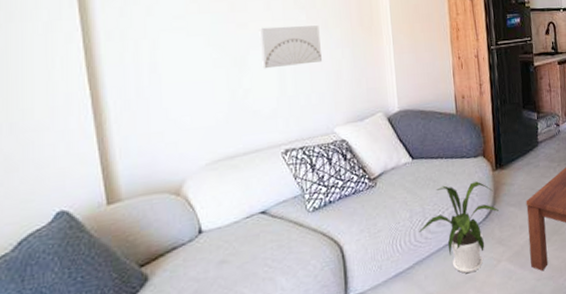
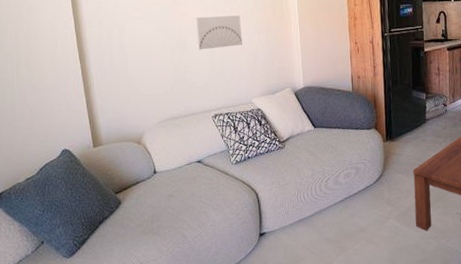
house plant: present [419,181,498,274] -> none [319,150,388,226]

